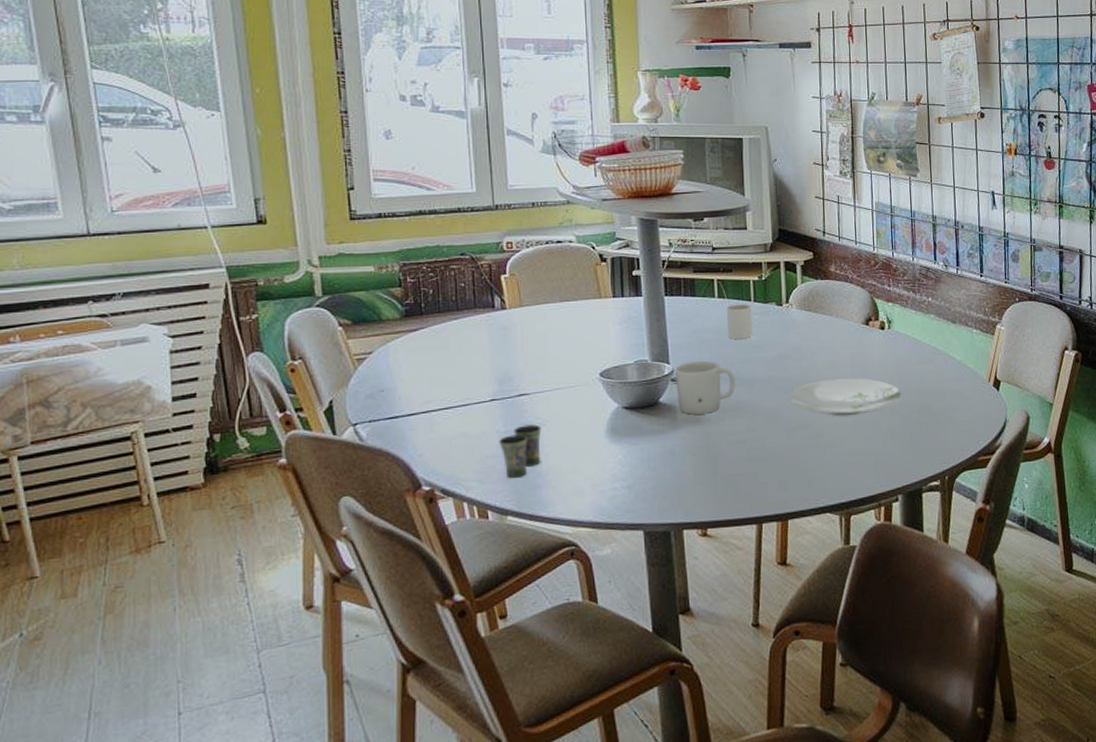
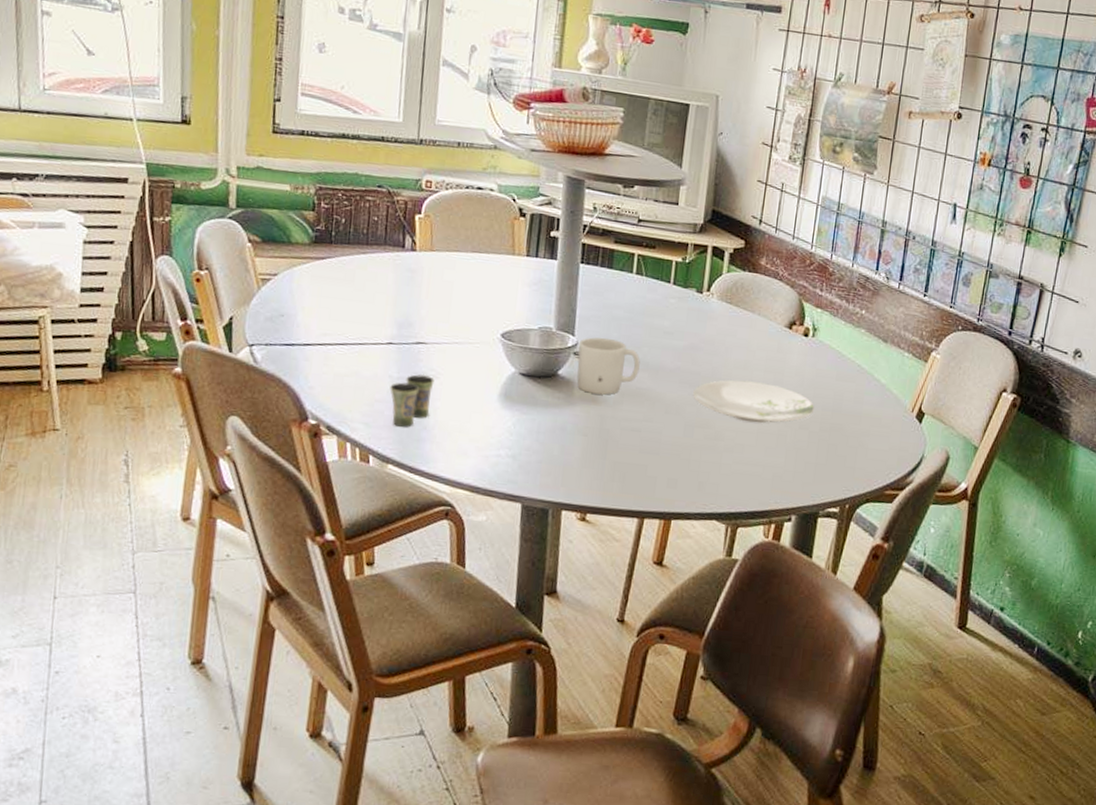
cup: present [727,304,753,339] -> none [640,284,670,323]

